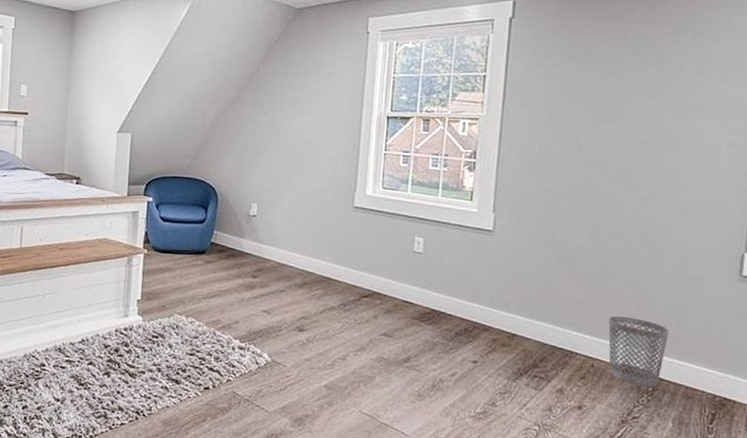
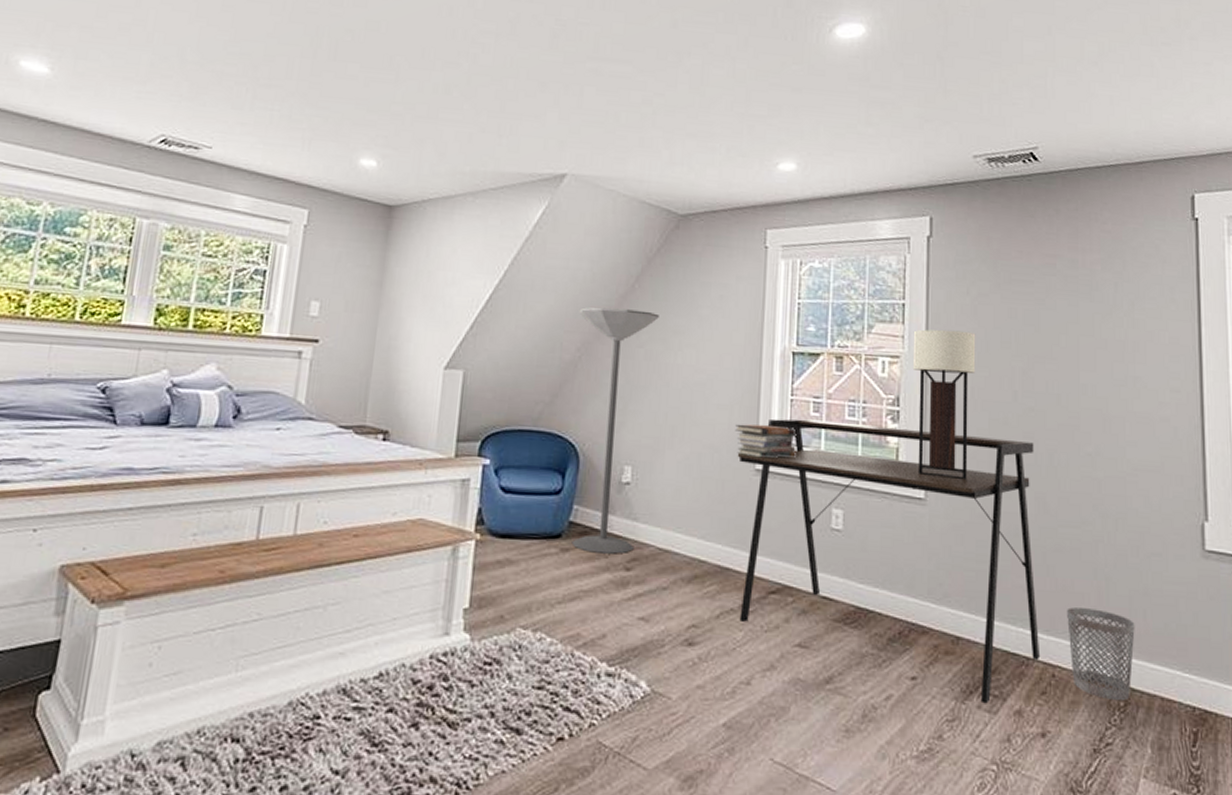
floor lamp: none [213,84,279,266] -> present [571,307,659,554]
desk: none [338,168,593,383] -> present [737,418,1041,704]
book stack: none [338,172,388,199] -> present [735,424,797,459]
table lamp: none [488,96,548,216] -> present [912,329,976,479]

